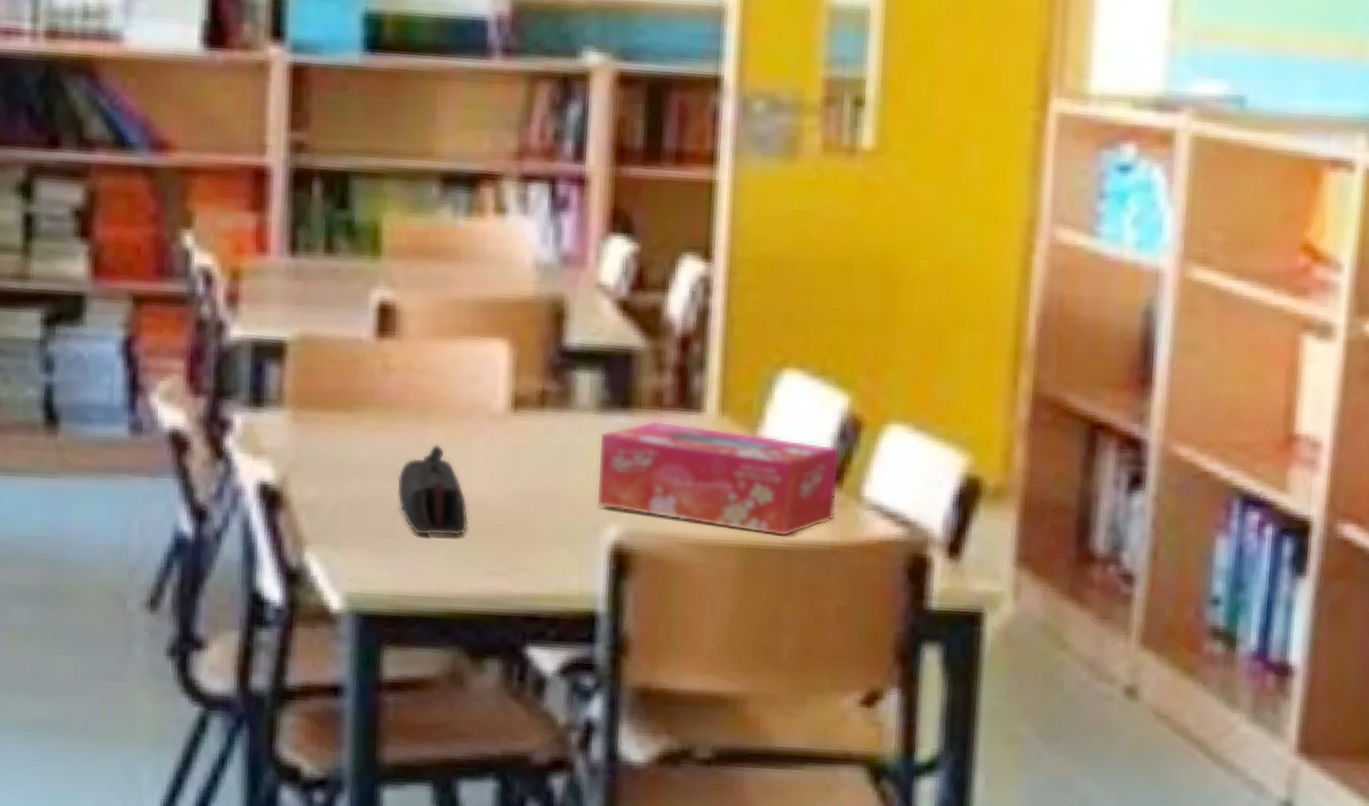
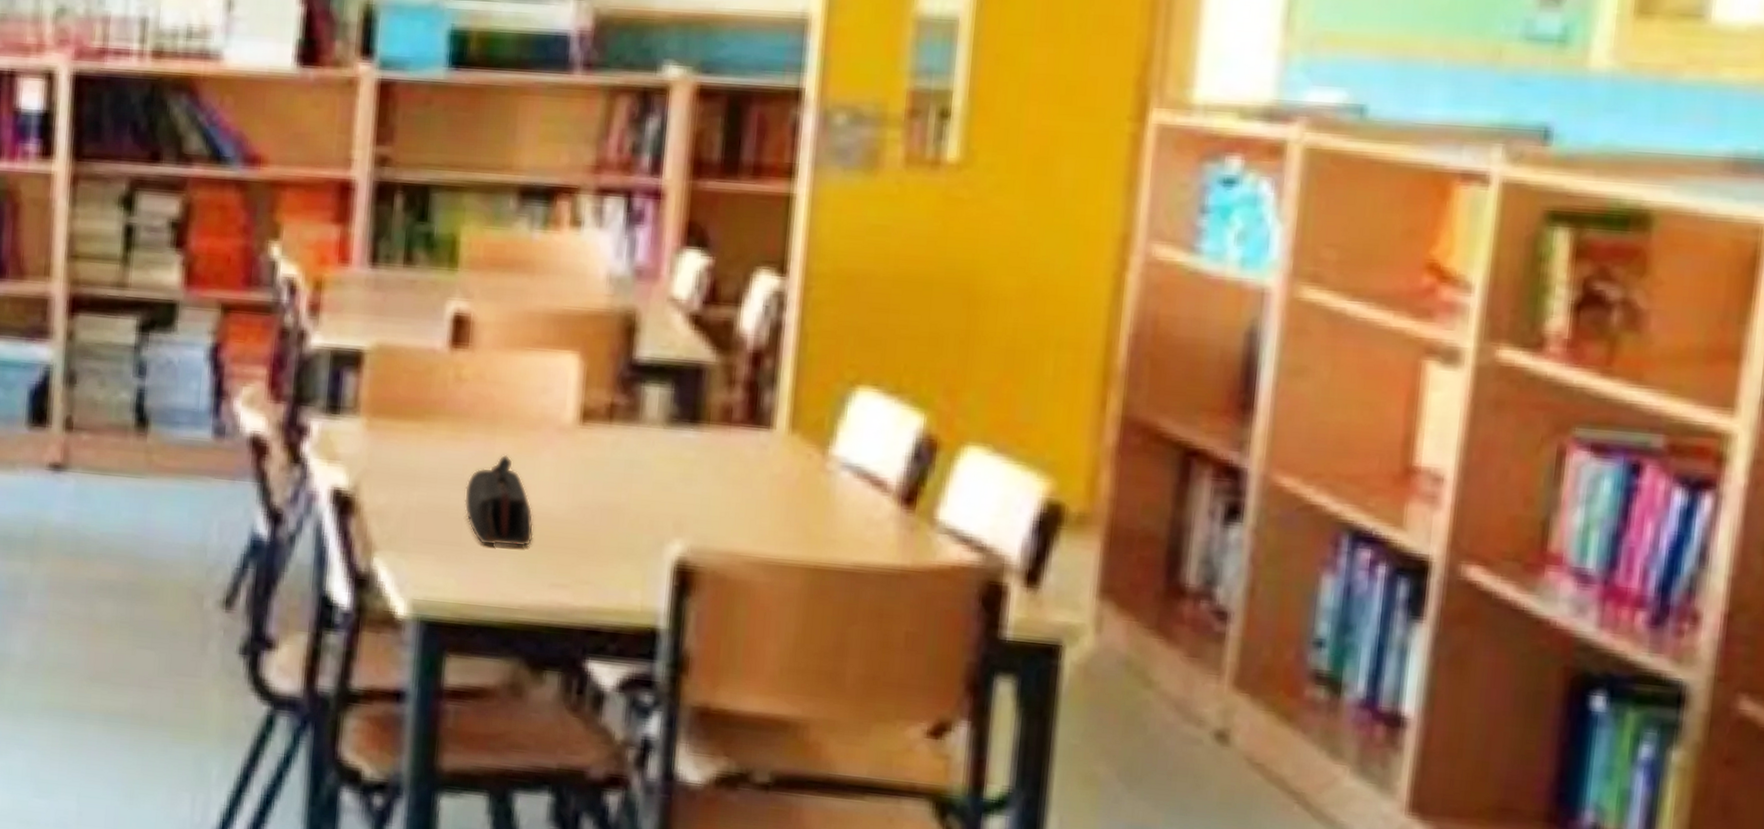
tissue box: present [596,420,840,537] -> none [661,435,914,559]

